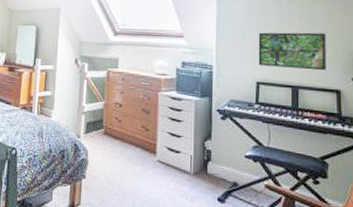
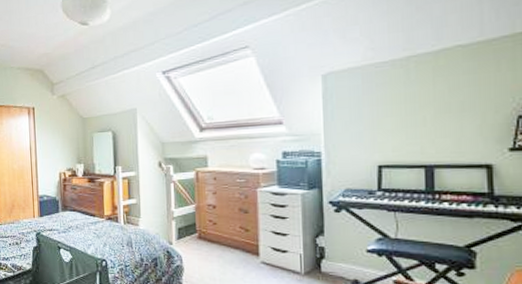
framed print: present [258,32,327,71] -> none [378,97,472,146]

